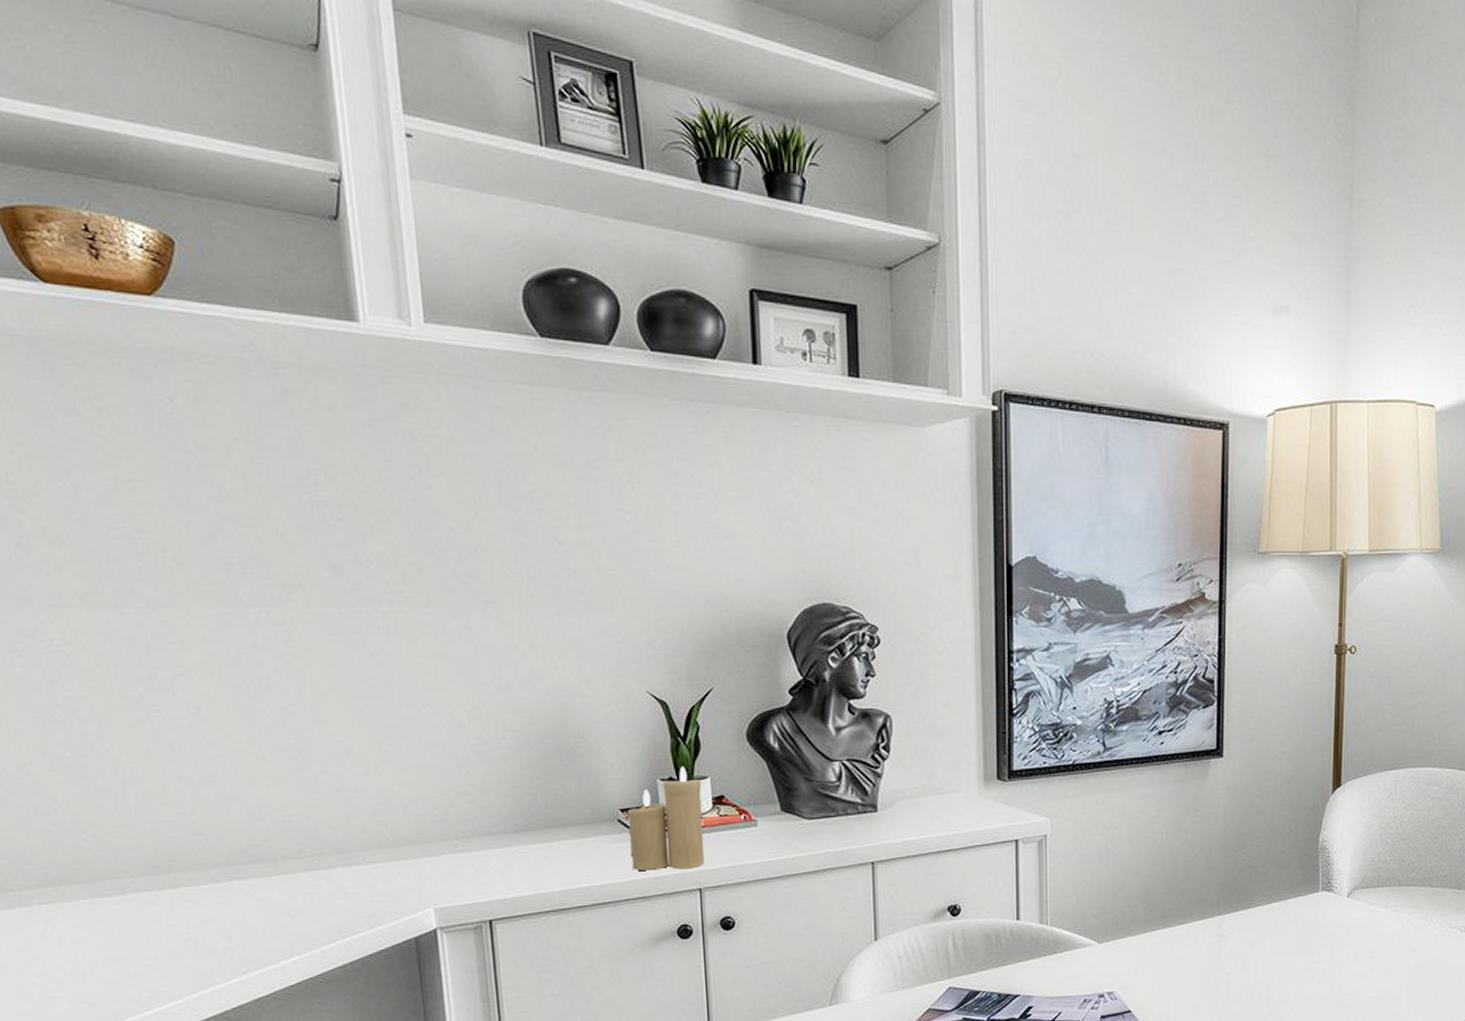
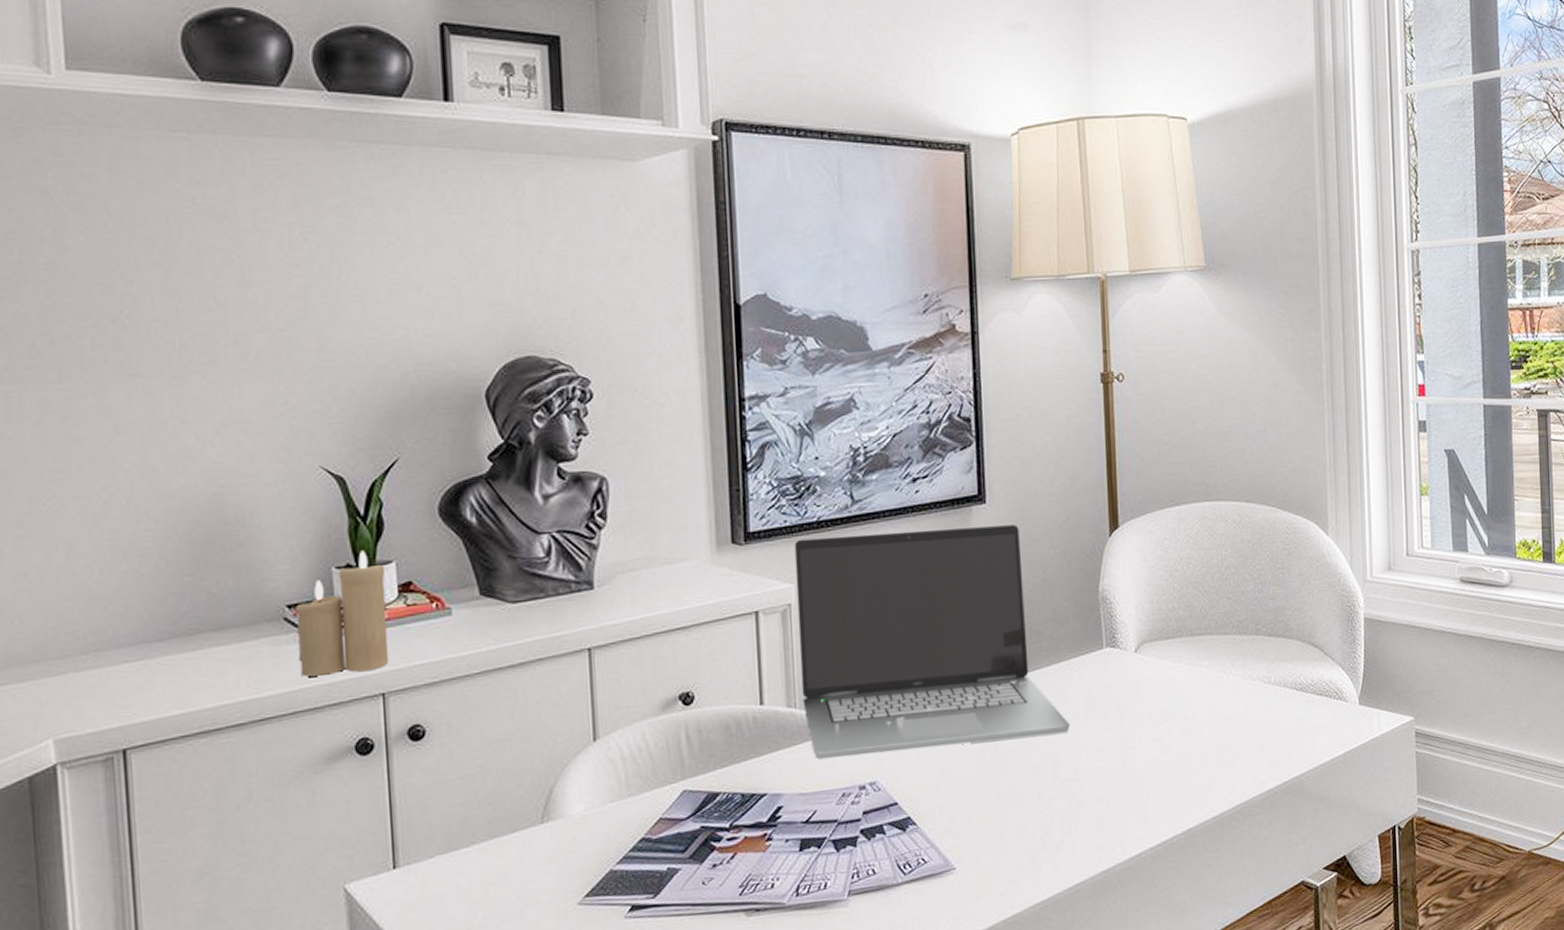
laptop: none [1051,777,1285,970] -> present [794,525,1070,760]

